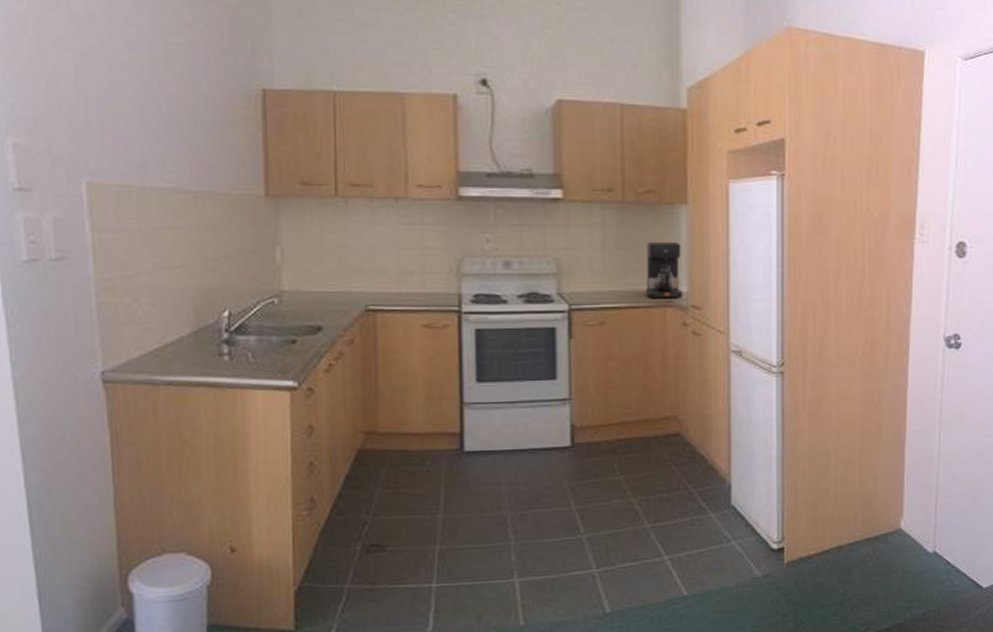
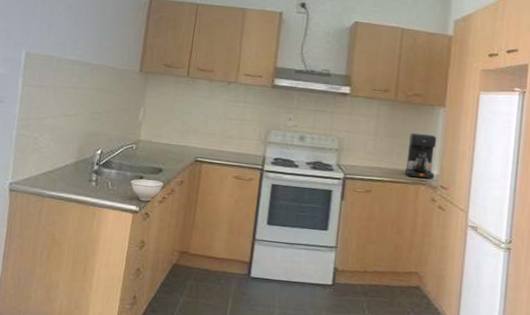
bowl: none [280,343,327,373] -> present [131,179,164,202]

